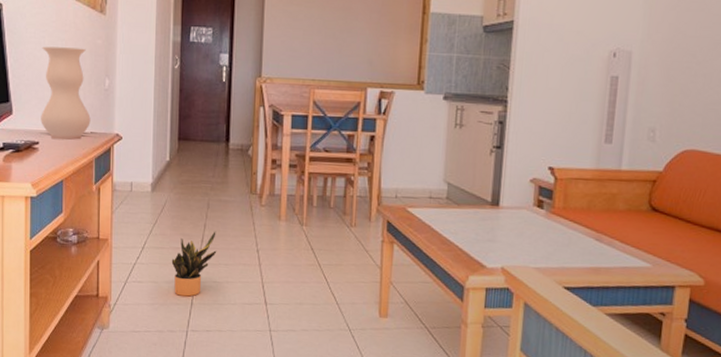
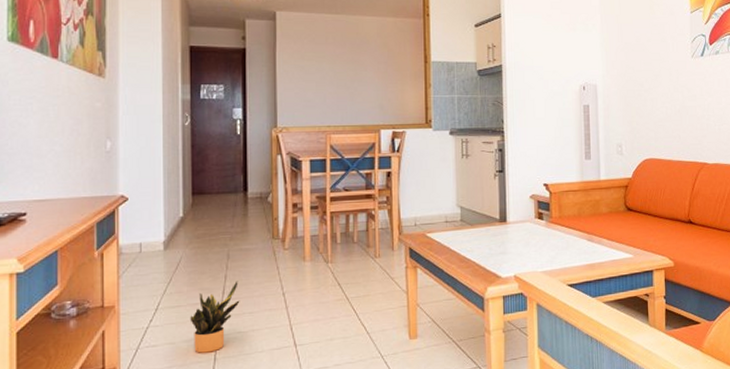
vase: present [41,46,91,141] -> none [28,112,90,209]

